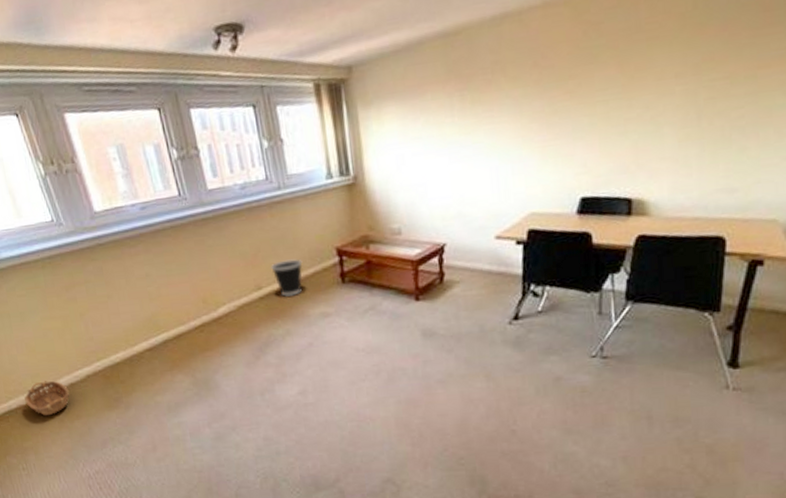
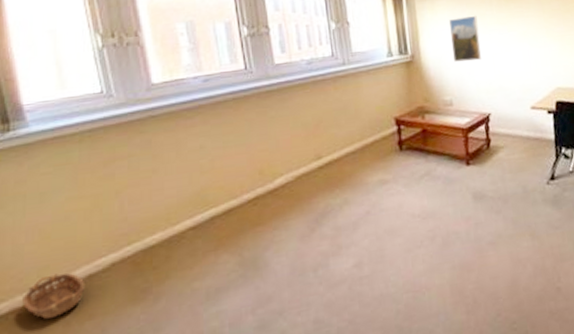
wastebasket: present [271,259,303,297] -> none [332,128,363,165]
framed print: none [399,124,438,183] -> present [449,15,482,62]

